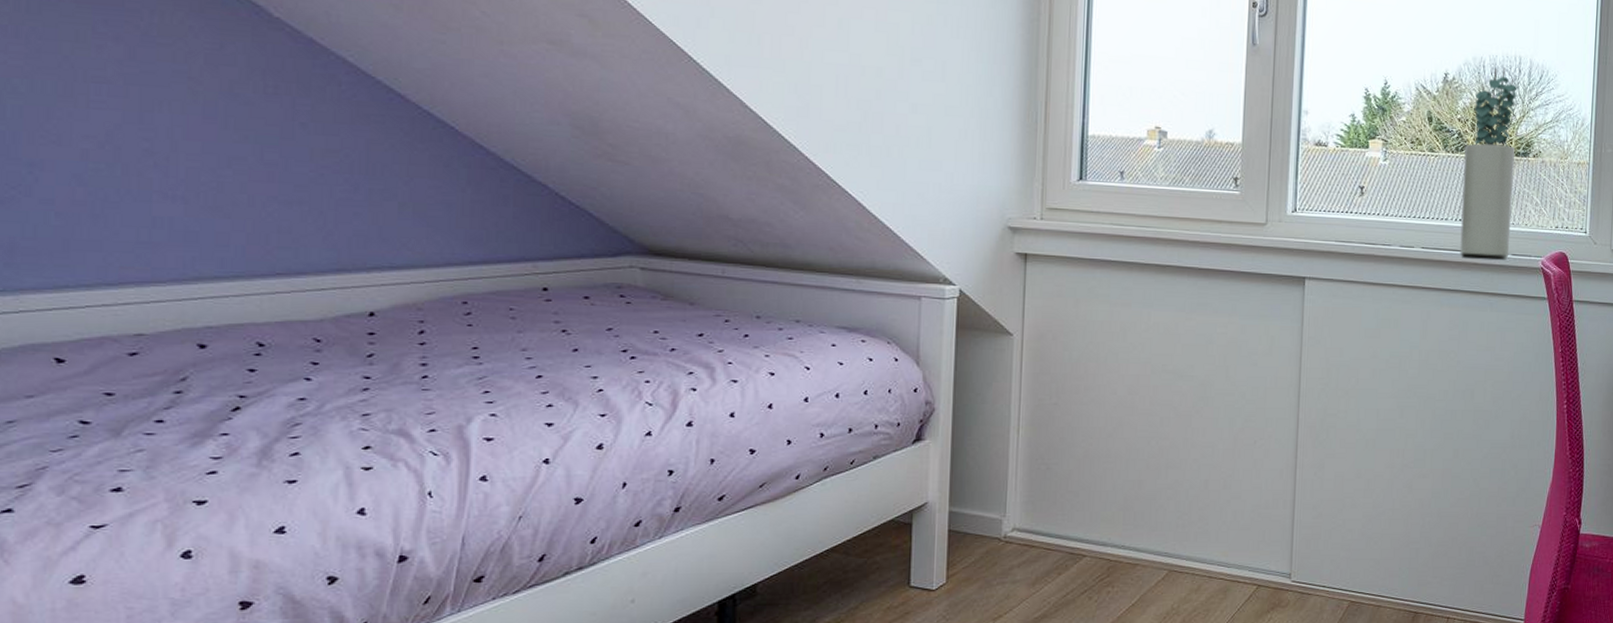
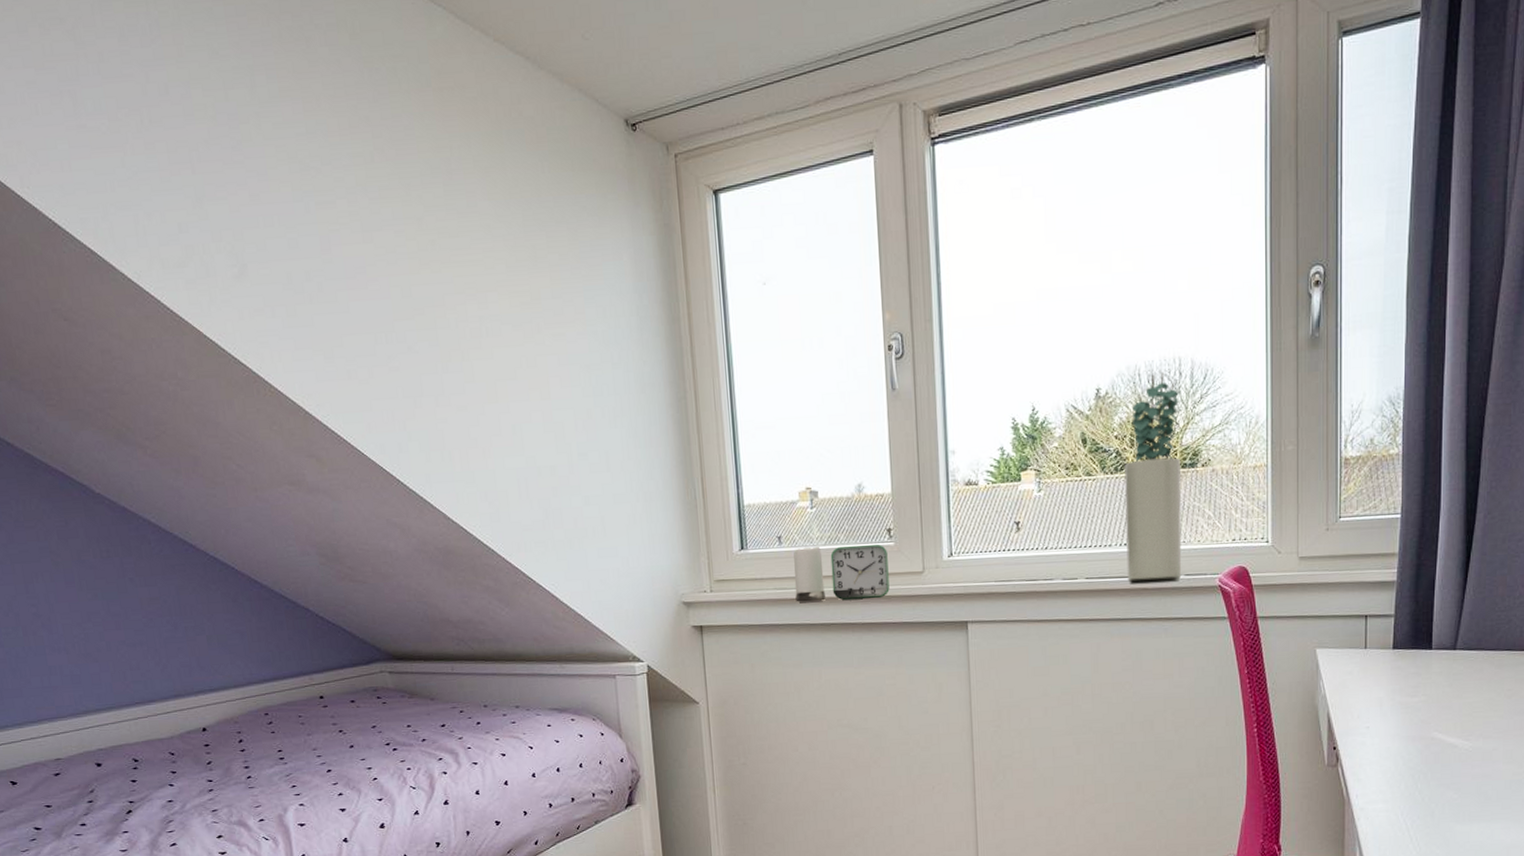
candle: none [1132,186,1165,242] -> present [793,546,825,602]
alarm clock: none [1171,190,1232,246] -> present [830,545,890,601]

